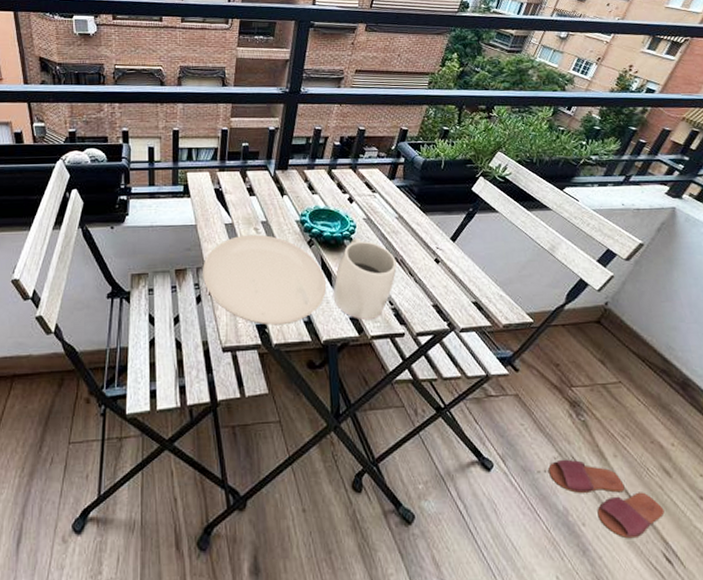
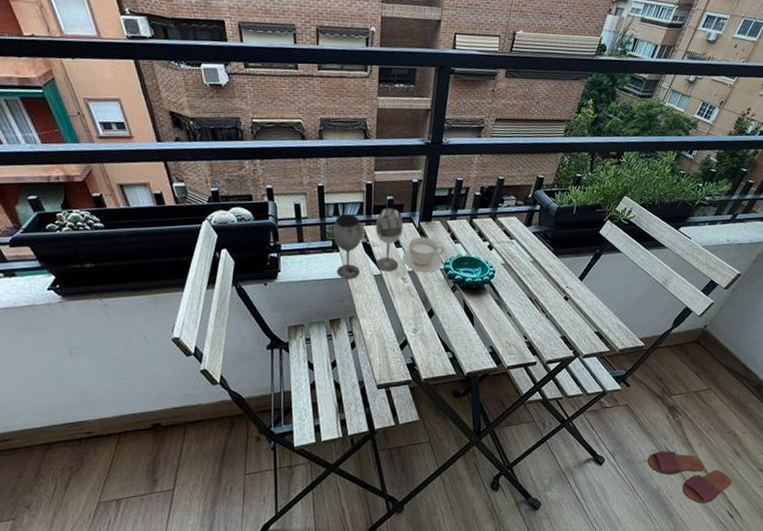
wineglass: none [185,155,258,227] -> present [333,208,403,280]
plate: present [203,234,327,326] -> none [355,283,469,364]
teacup: none [255,185,302,223] -> present [402,236,445,272]
mug: present [333,237,397,321] -> none [474,281,531,354]

